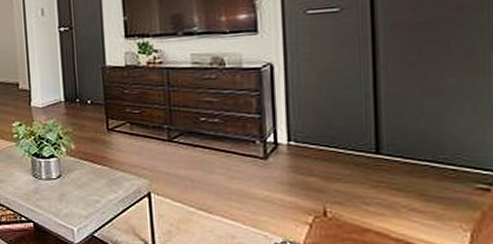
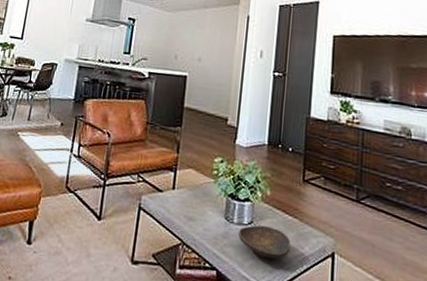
decorative bowl: none [49,177,104,207] -> present [238,225,291,259]

